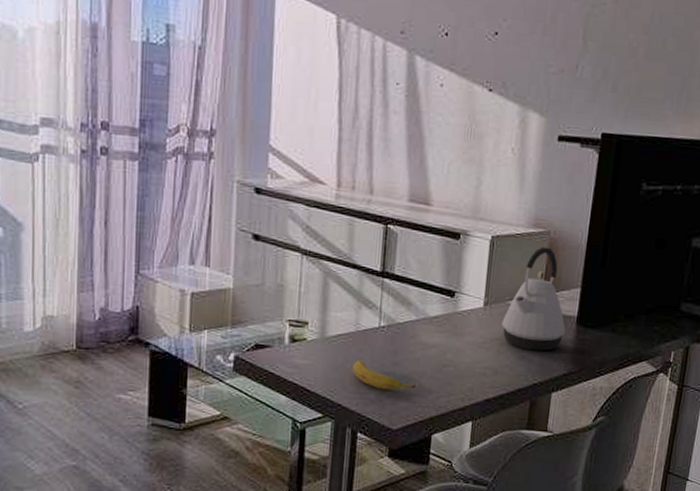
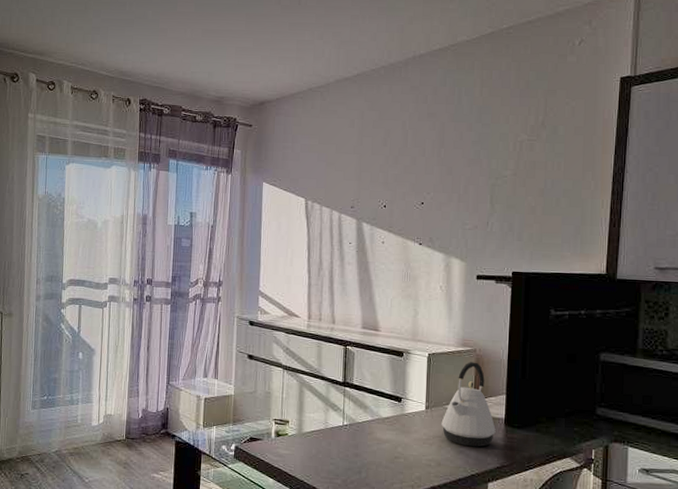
banana: present [353,359,419,390] -> none [323,451,377,477]

